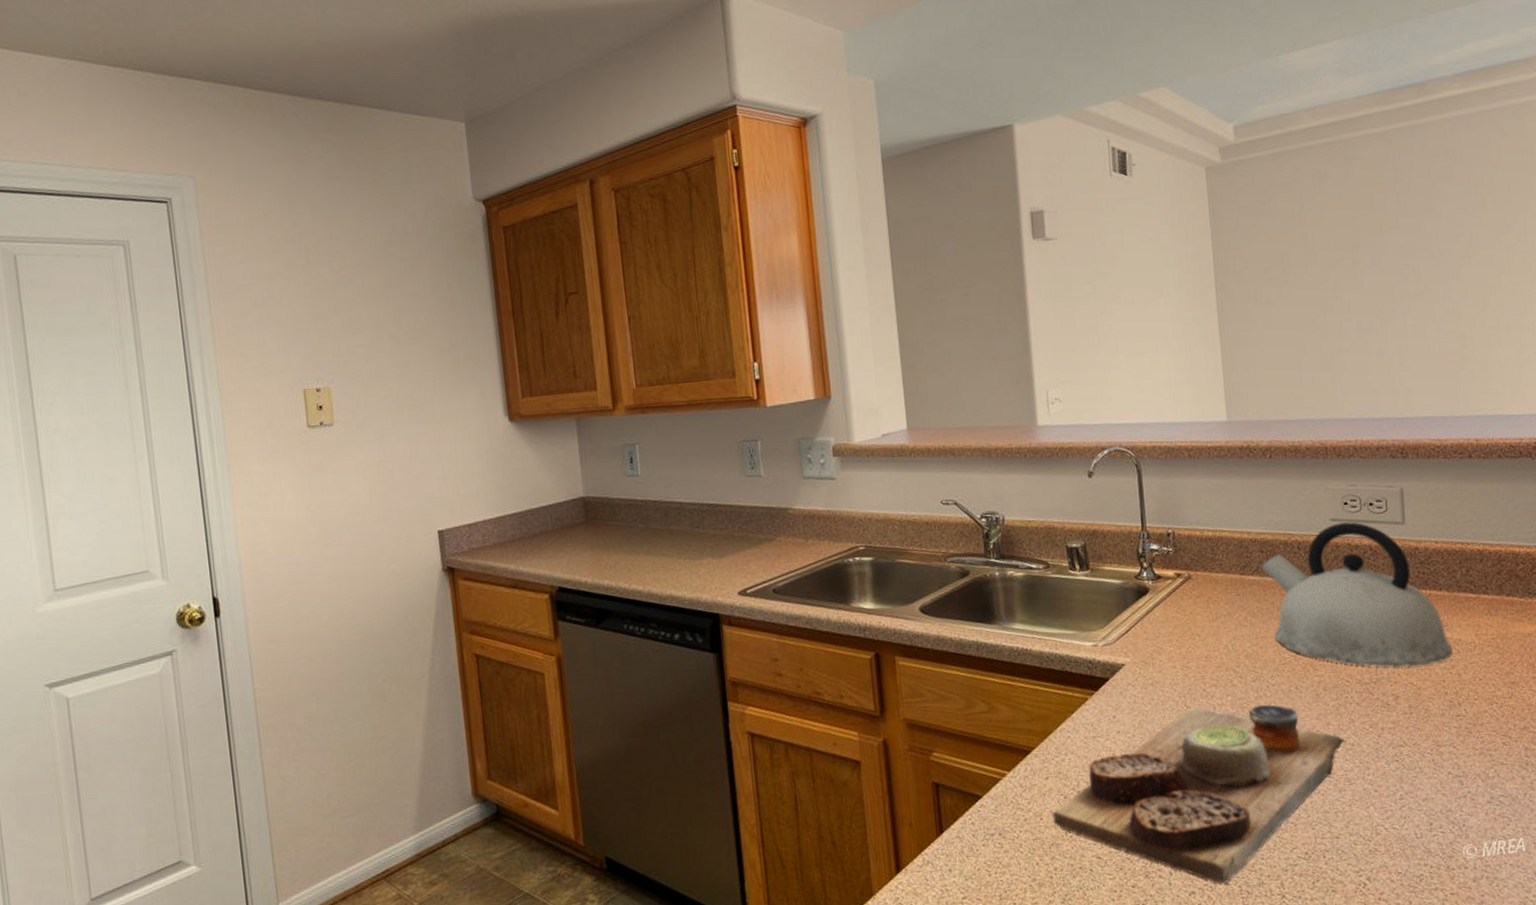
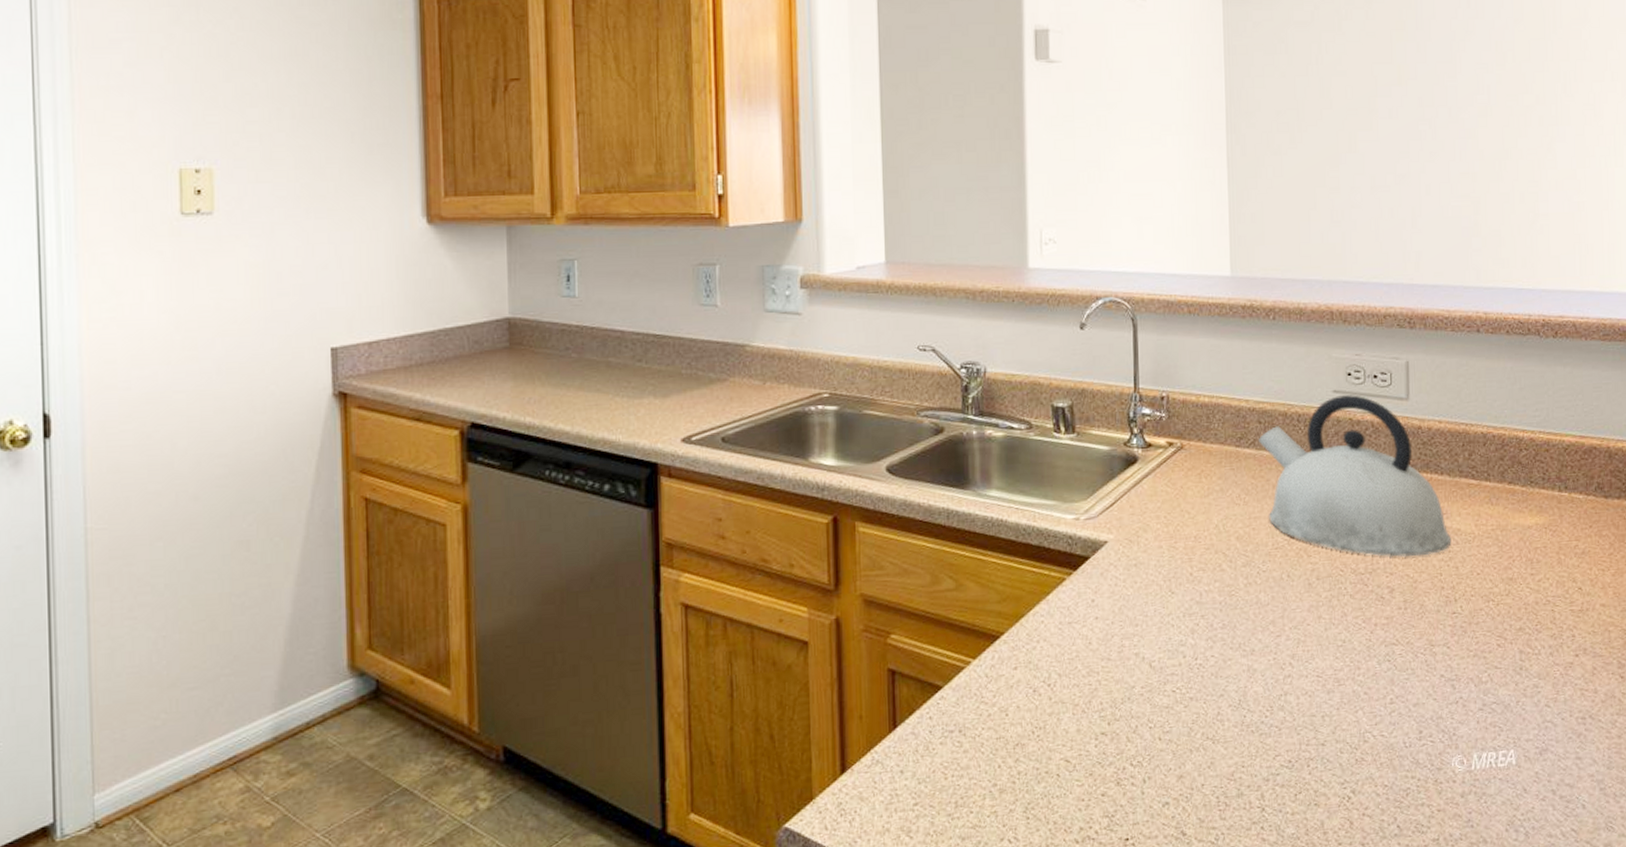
cutting board: present [1052,704,1347,883] -> none [1019,593,1339,794]

